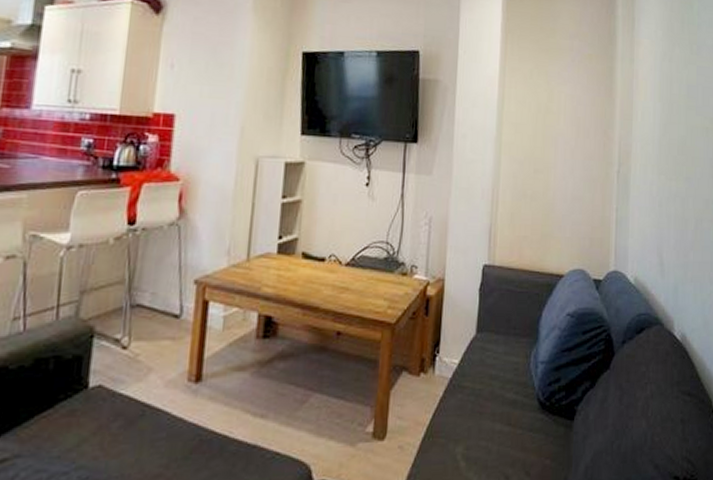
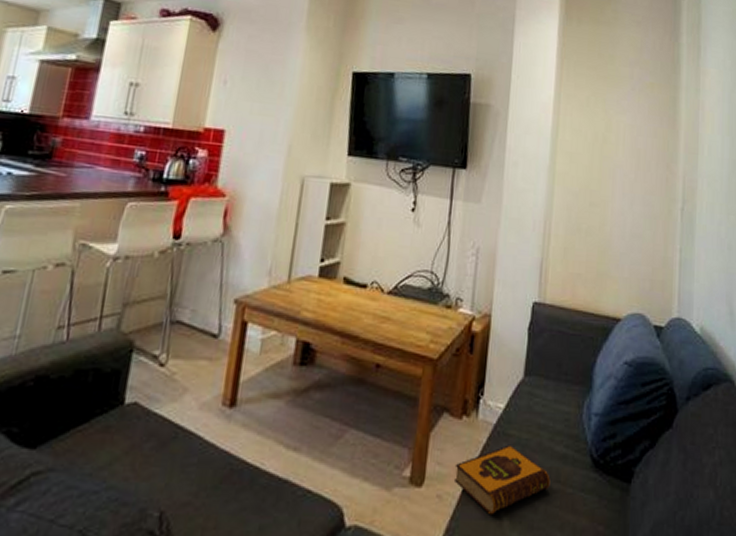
hardback book: none [413,395,502,460] -> present [453,444,551,515]

